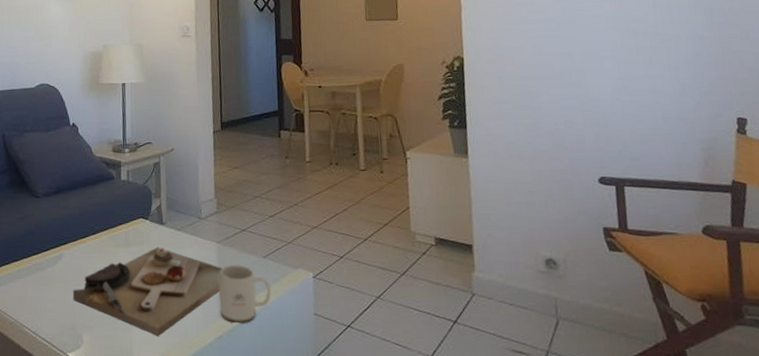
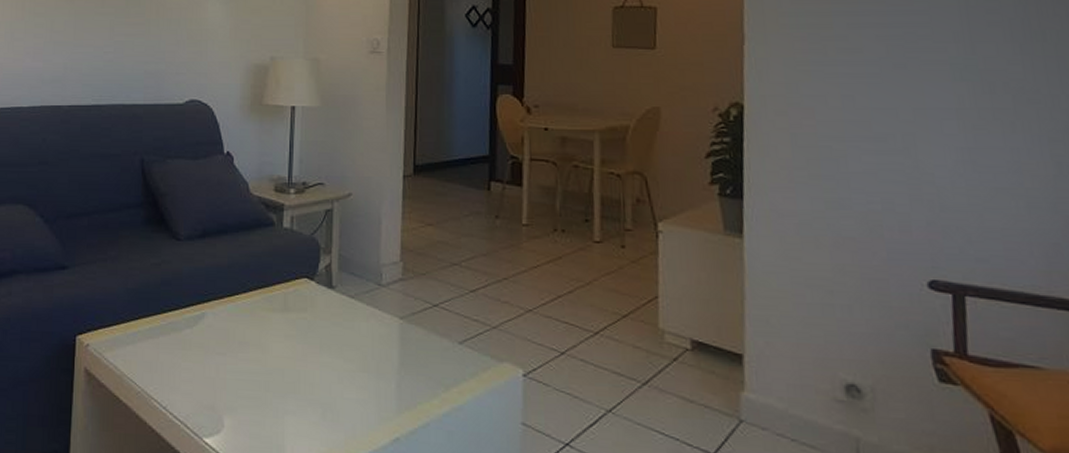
decorative tray: present [72,247,222,336] -> none [214,316,405,430]
mug: present [218,265,271,324] -> none [398,348,467,425]

